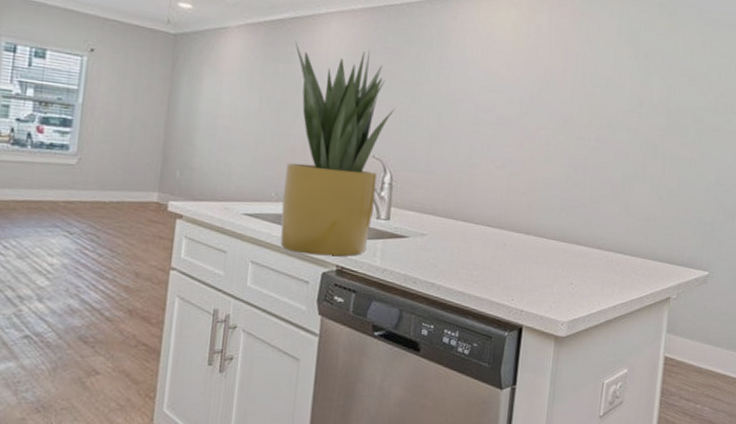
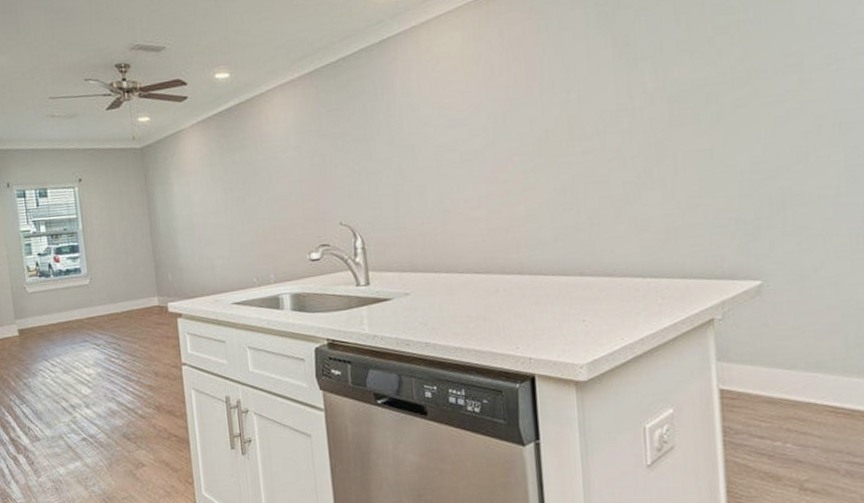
planter: present [280,40,395,257] -> none [244,116,353,333]

